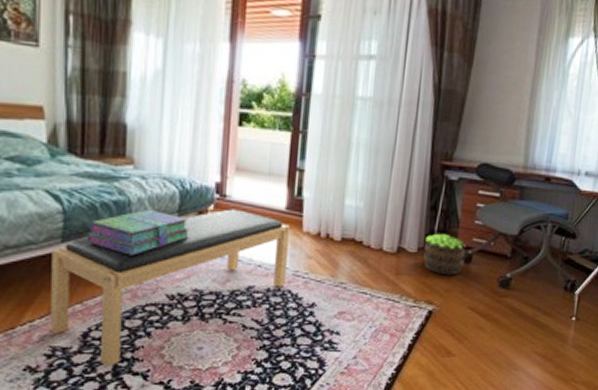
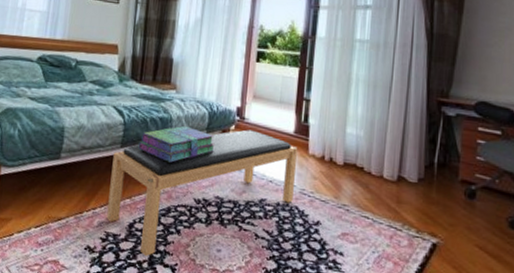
potted plant: present [424,233,466,275] -> none [425,166,468,210]

